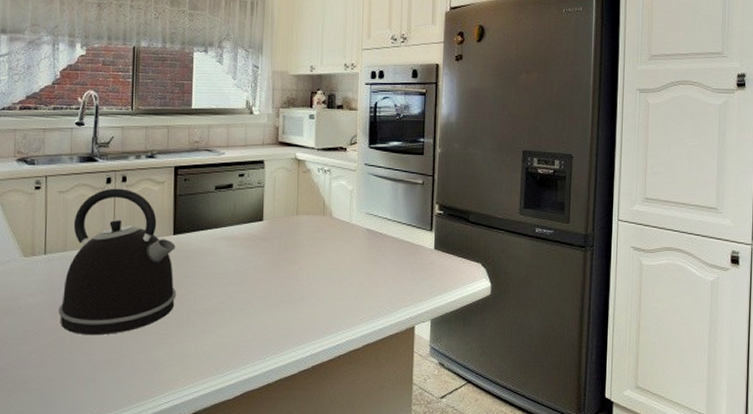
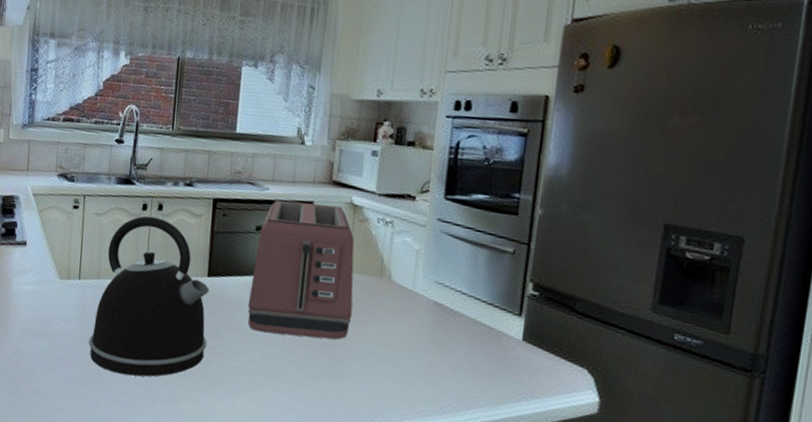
toaster: none [212,161,303,276] -> present [247,199,355,340]

